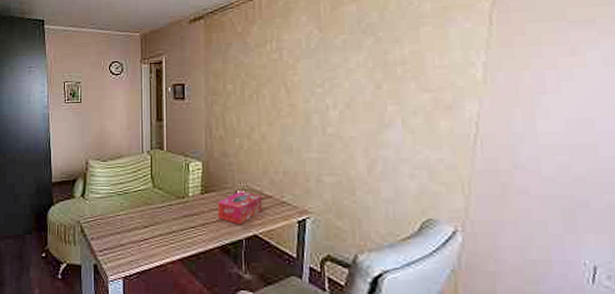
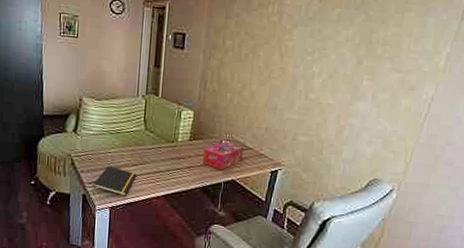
notepad: none [104,230,149,263] -> present [92,165,137,196]

